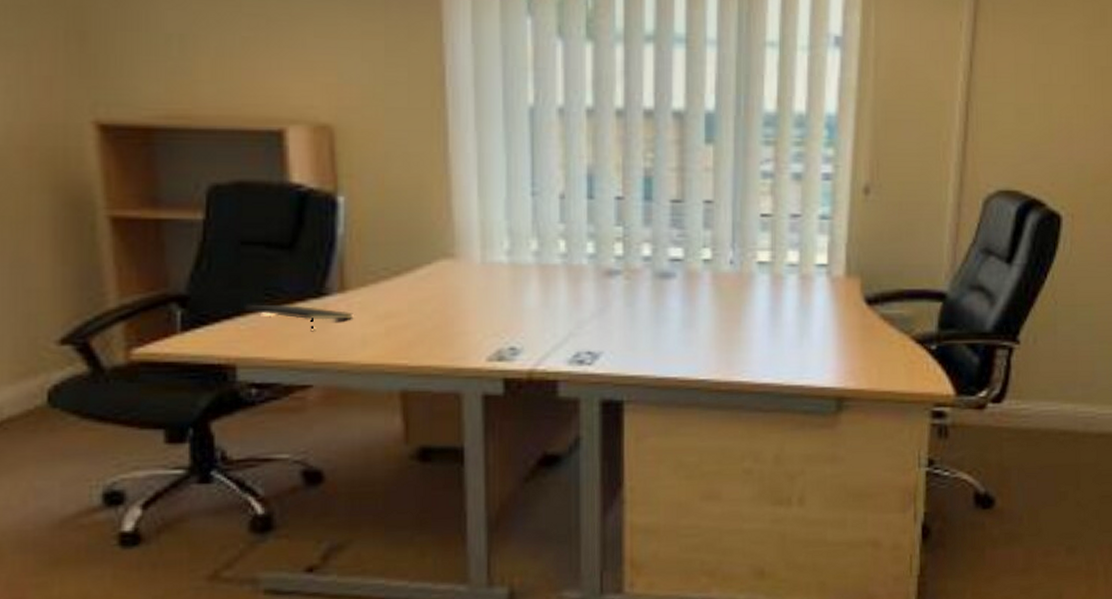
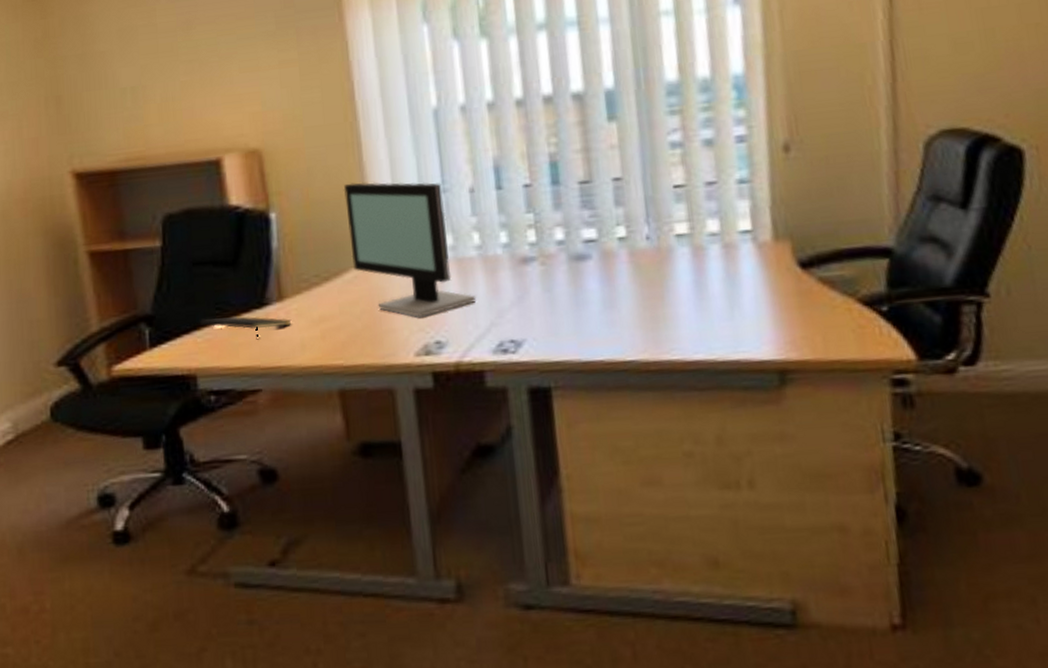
computer monitor: none [424,174,557,321] -> present [343,182,477,317]

